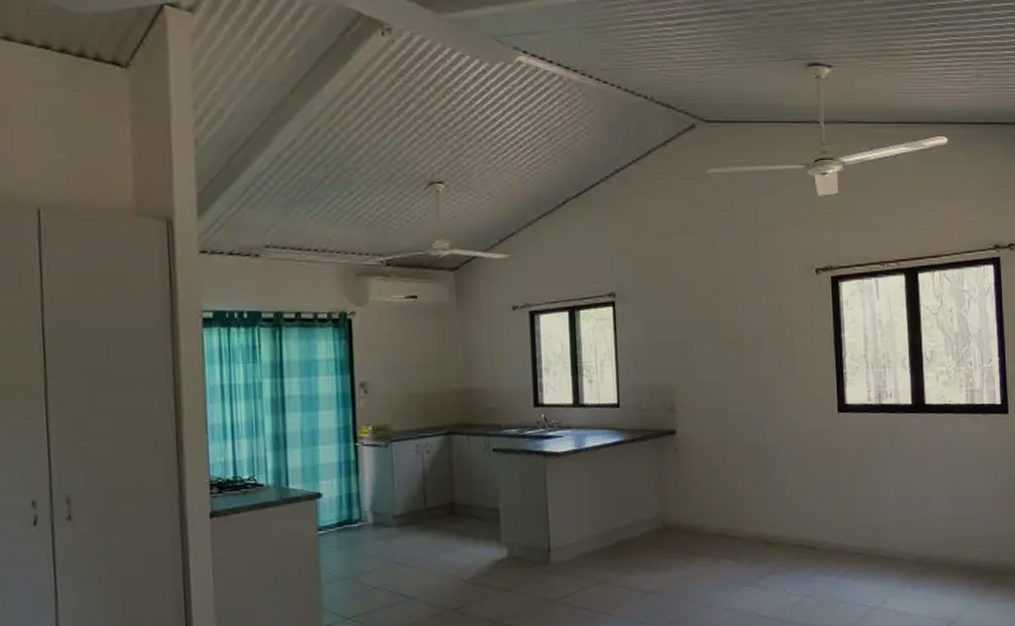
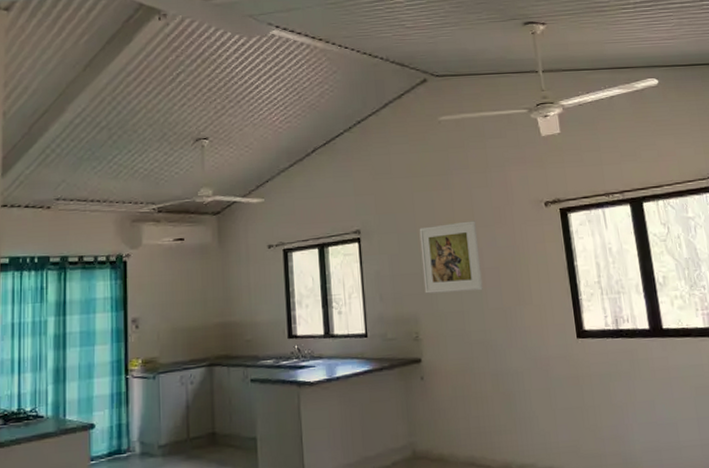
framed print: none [679,286,744,363] -> present [419,220,483,294]

